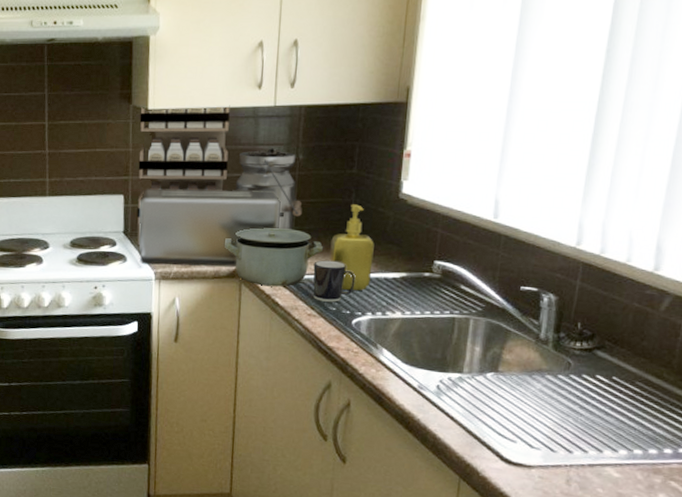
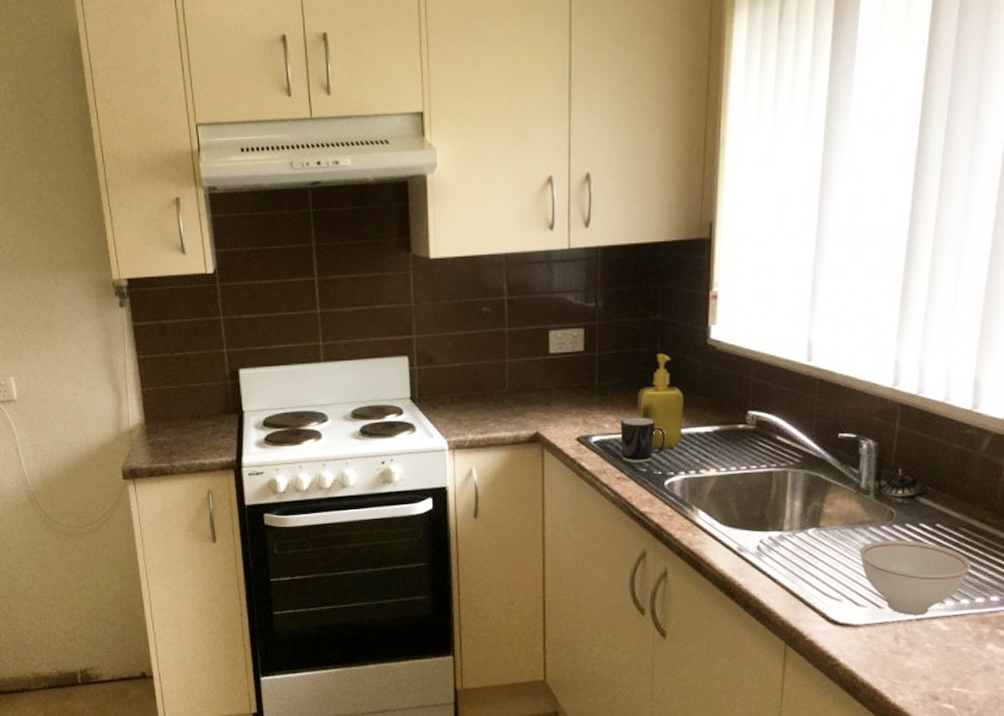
spice rack: present [137,105,303,246] -> none [421,249,605,413]
toaster: present [138,188,285,266] -> none [426,343,587,433]
saucepan: present [224,227,324,287] -> none [522,383,630,450]
bowl: none [536,388,646,462] -> present [860,539,972,615]

